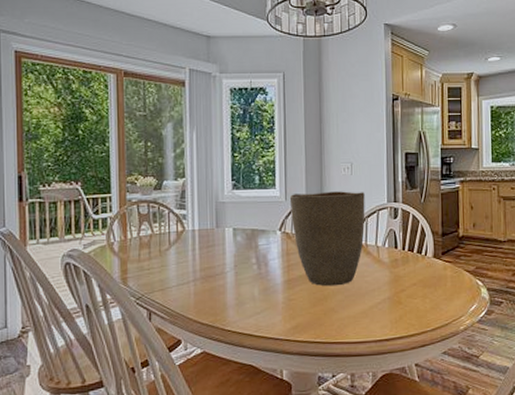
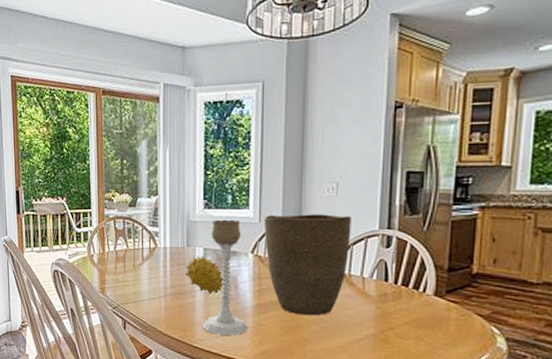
fruit: none [214,236,254,275] -> present [184,256,223,295]
candle holder: none [234,199,279,315] -> present [203,219,248,336]

